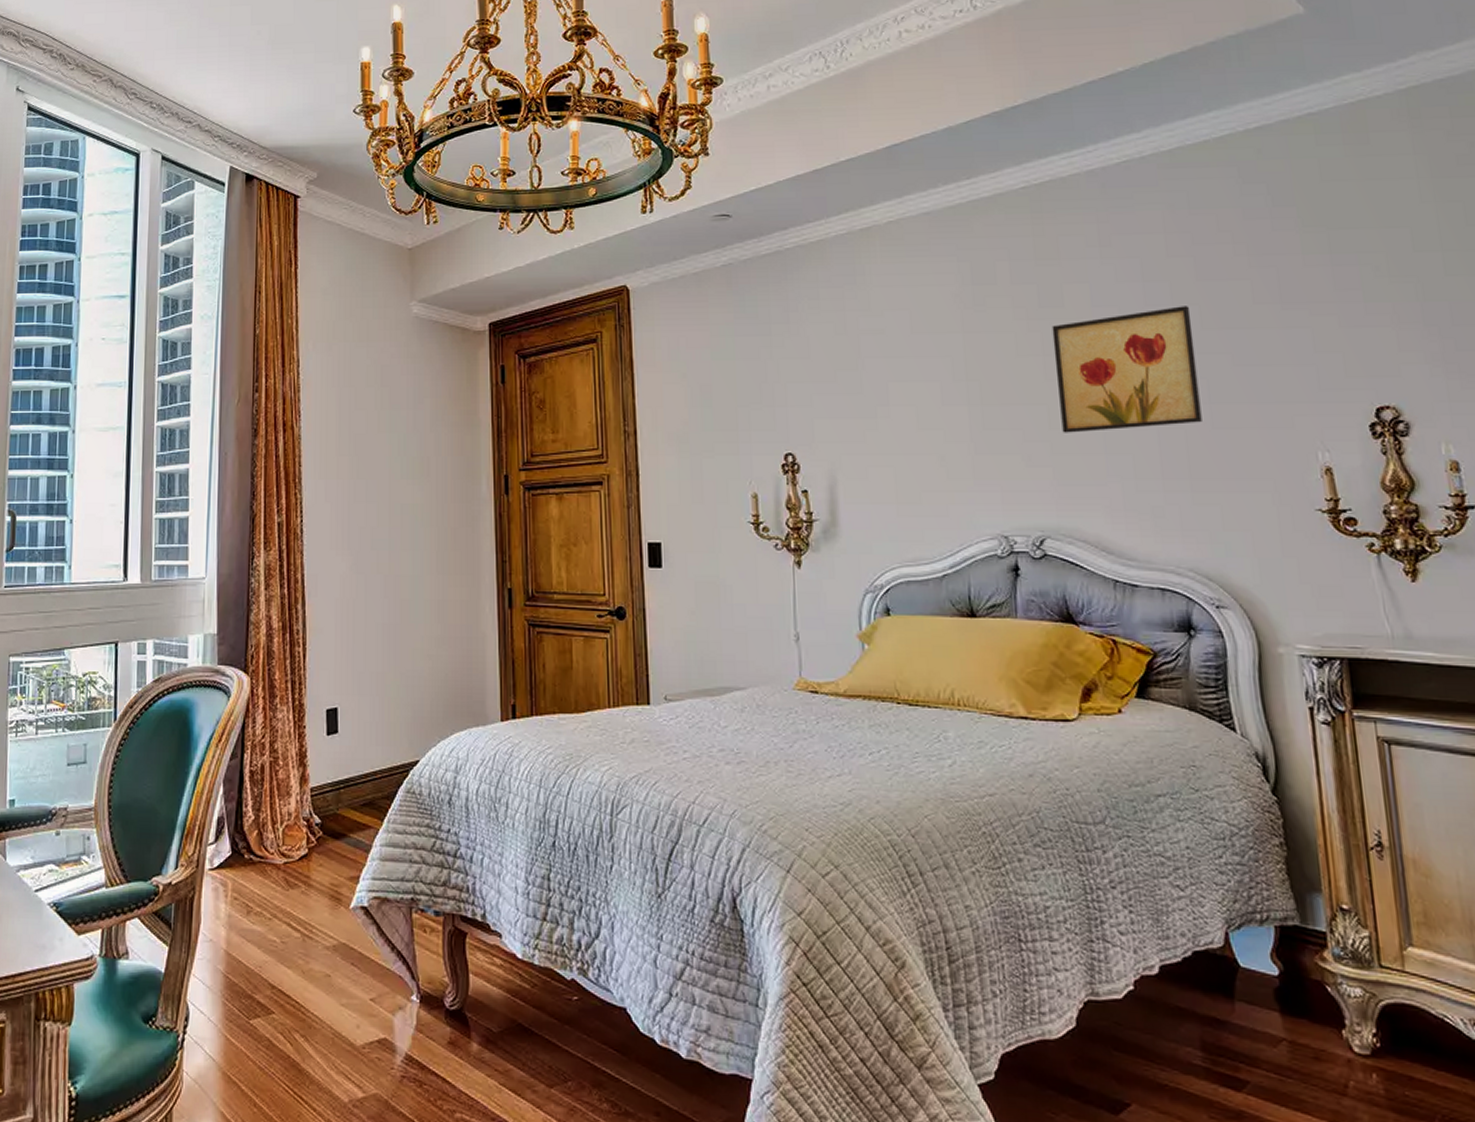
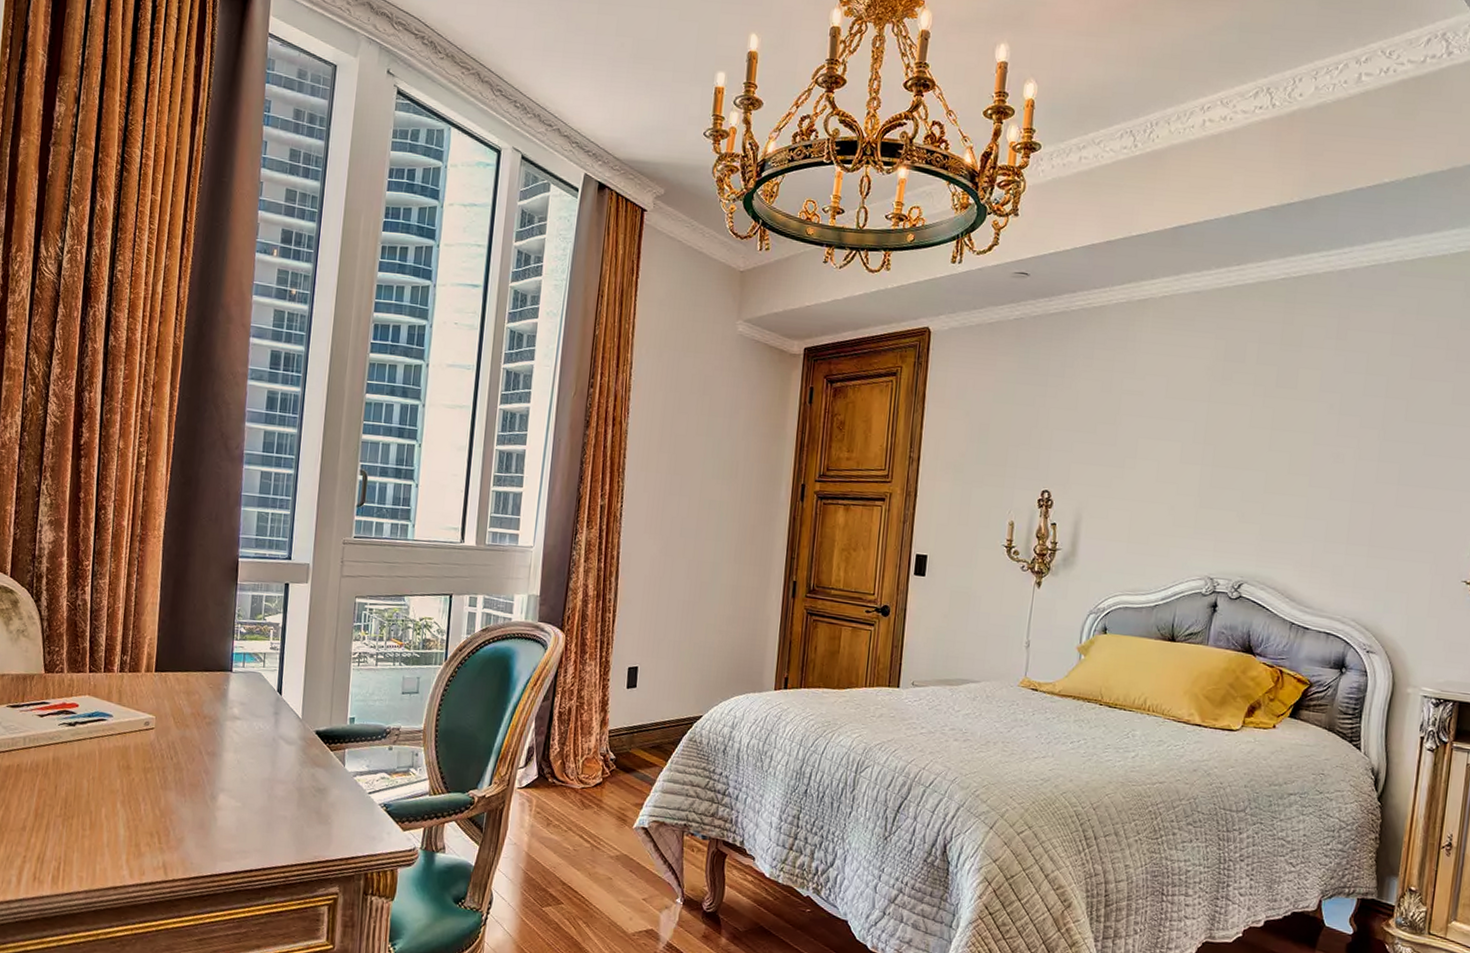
wall art: present [1052,306,1202,433] -> none [1274,399,1400,500]

